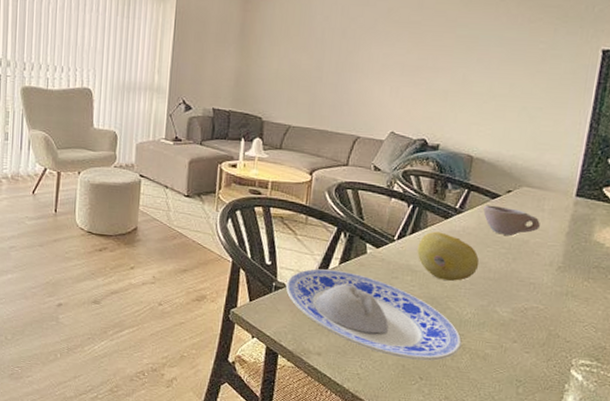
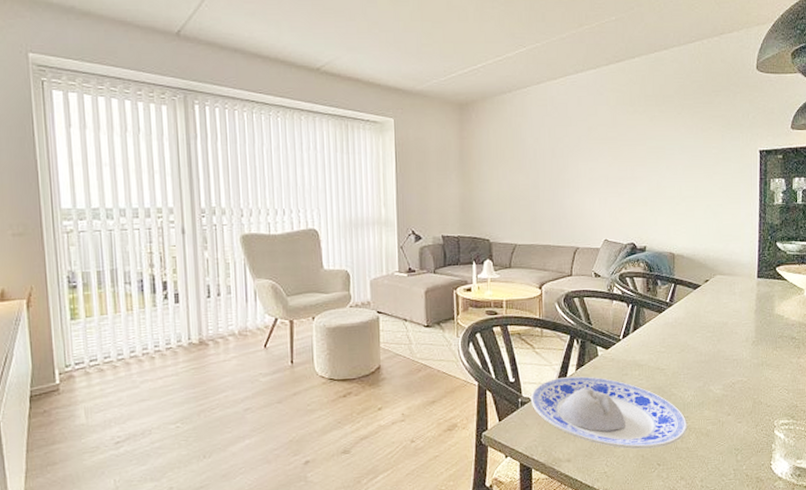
fruit: present [417,231,480,281] -> none [640,325,692,370]
cup: present [483,205,540,236] -> none [689,295,734,320]

